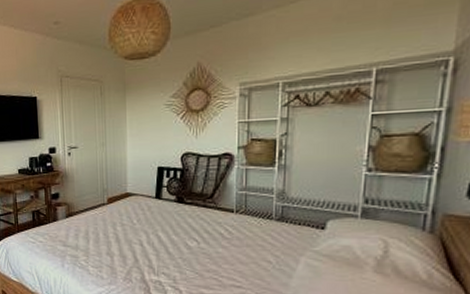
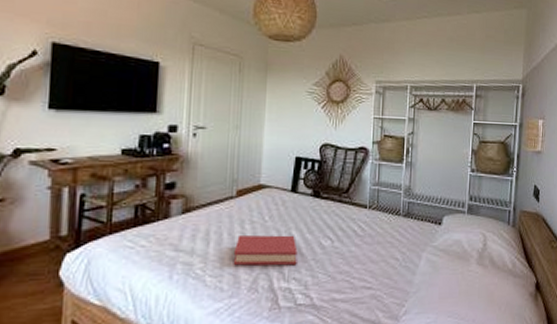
hardback book: none [109,236,165,262] -> present [233,235,298,266]

